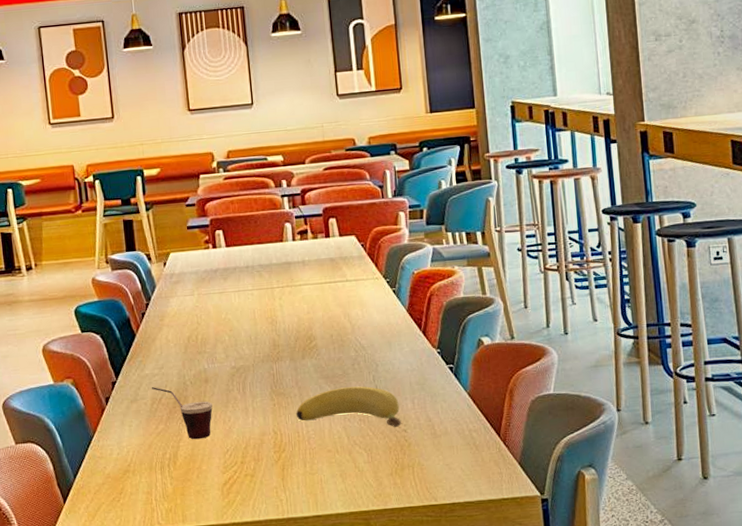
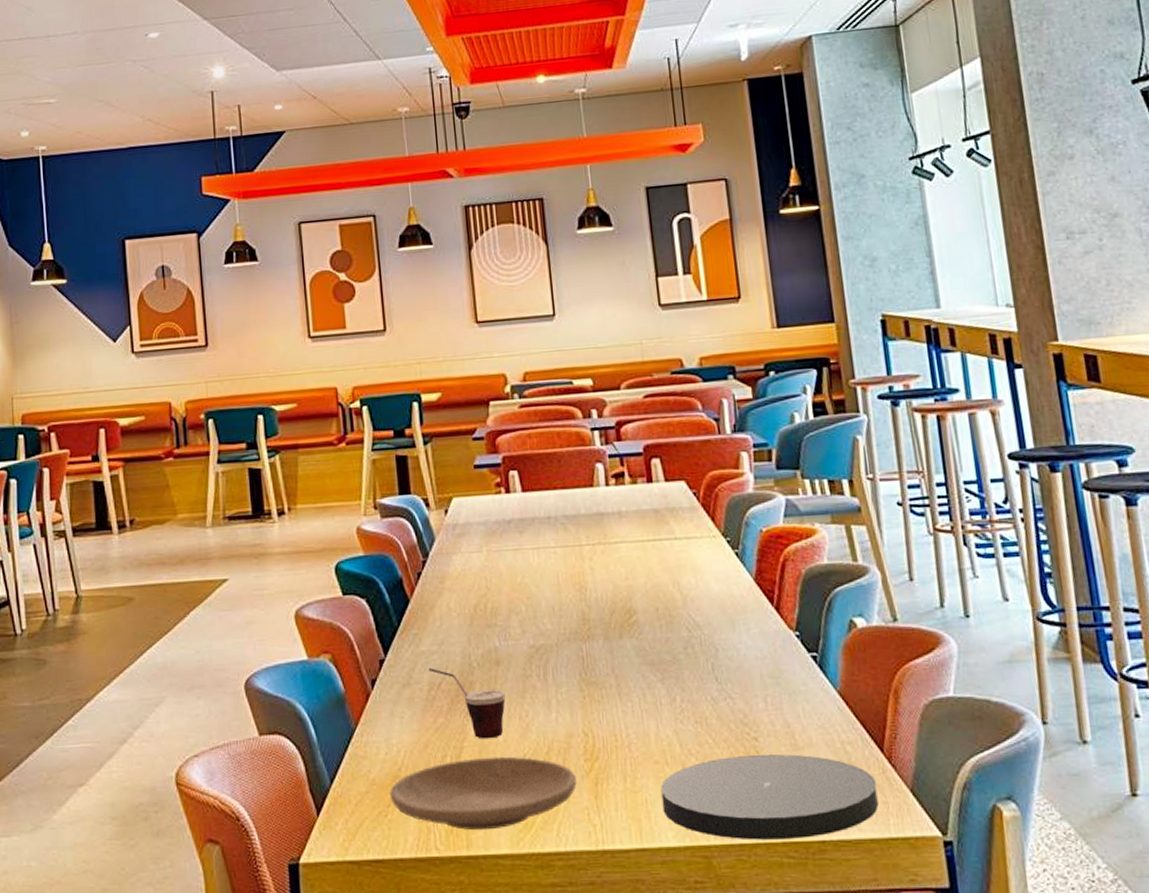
plate: none [121,451,268,509] -> present [389,756,577,831]
banana: present [295,386,402,427] -> none [612,677,751,734]
plate: none [332,441,495,505] -> present [660,754,879,840]

